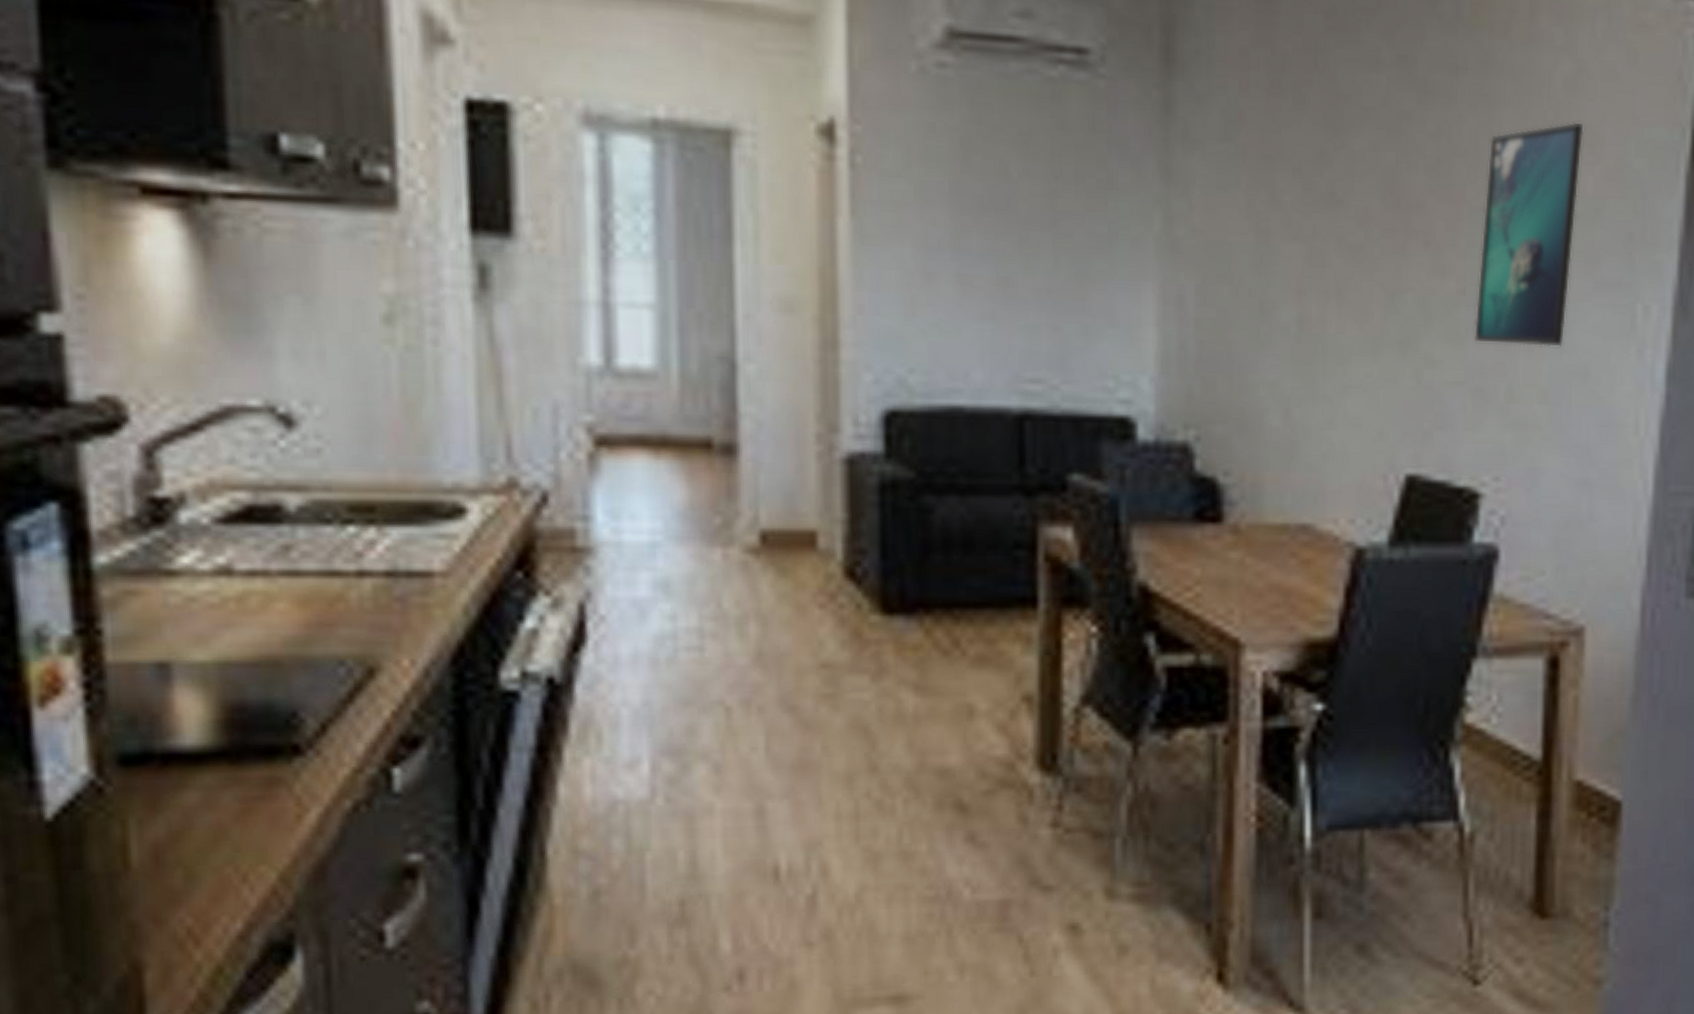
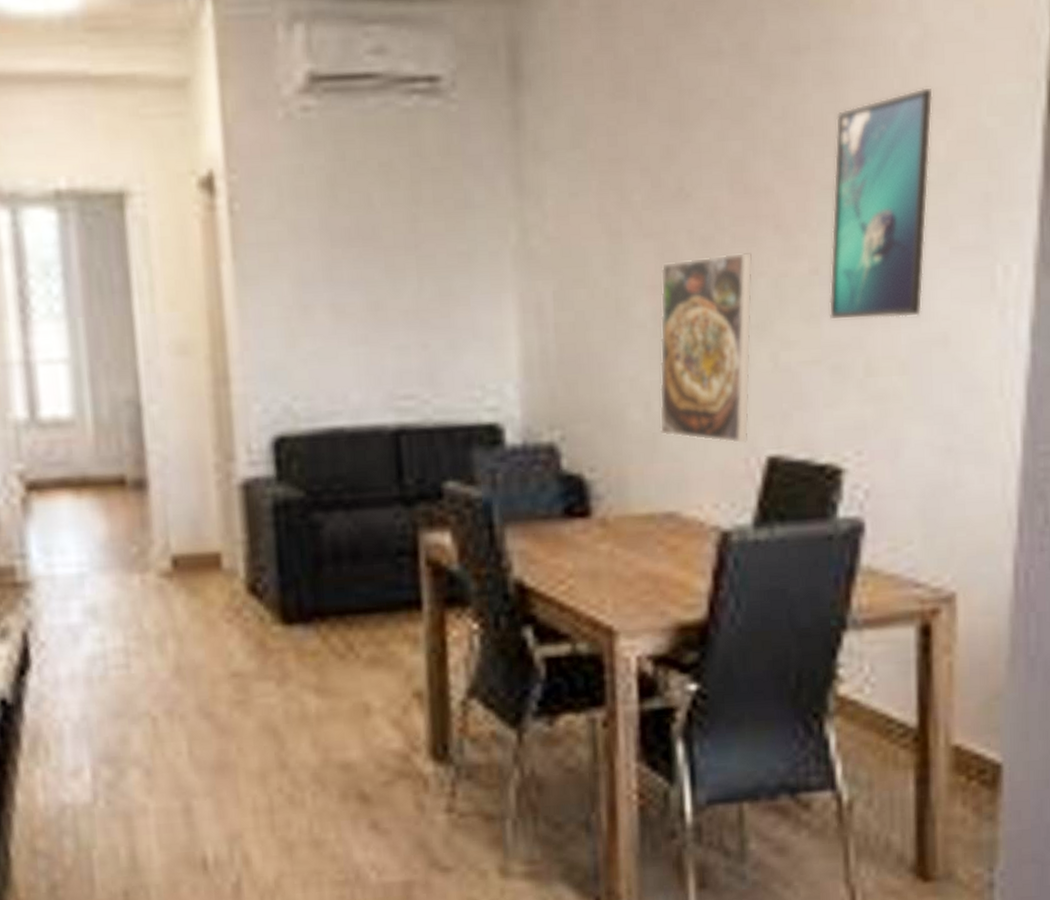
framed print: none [1298,264,1401,460] -> present [659,252,753,444]

